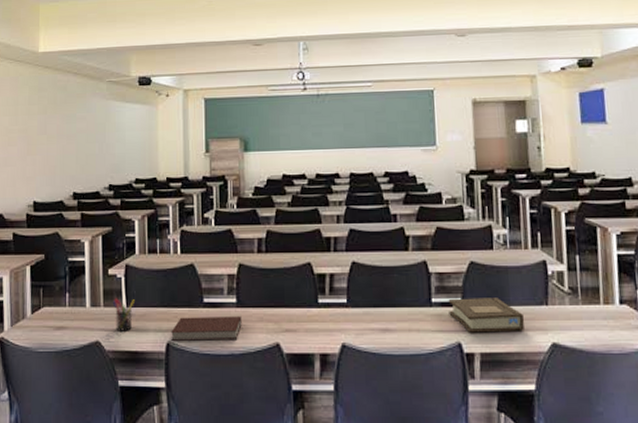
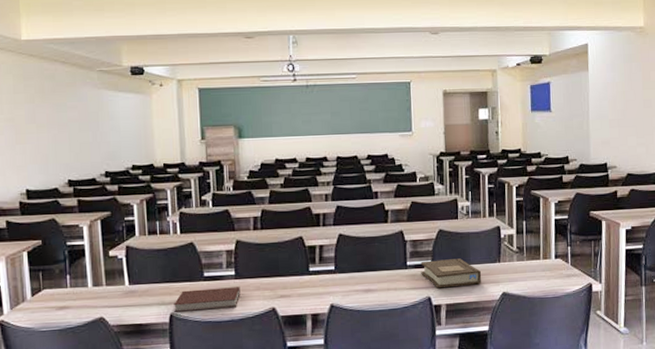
pen holder: present [112,298,134,331] -> none [115,277,137,307]

